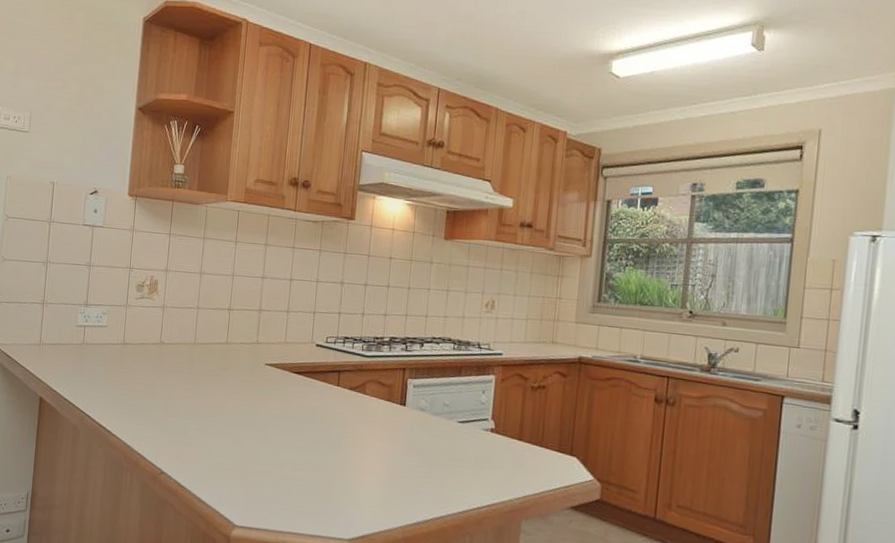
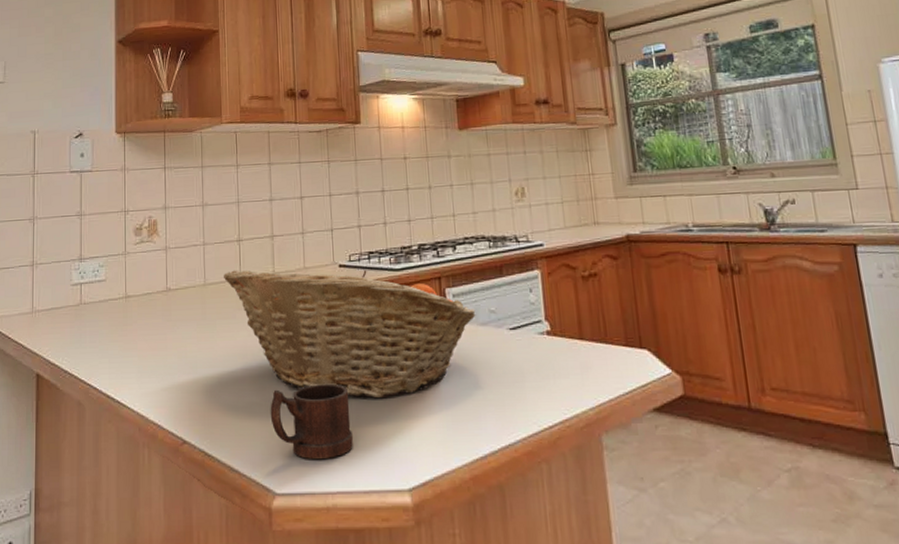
fruit basket: none [212,335,431,463] -> present [224,270,476,399]
mug: none [238,441,309,505] -> present [270,383,353,460]

